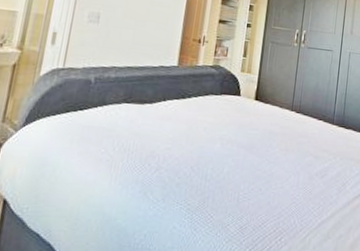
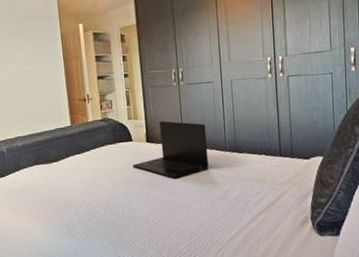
laptop: none [234,80,318,146] -> present [132,121,209,179]

